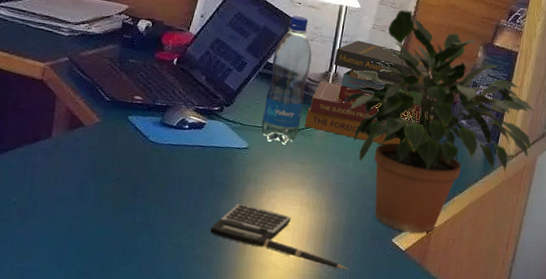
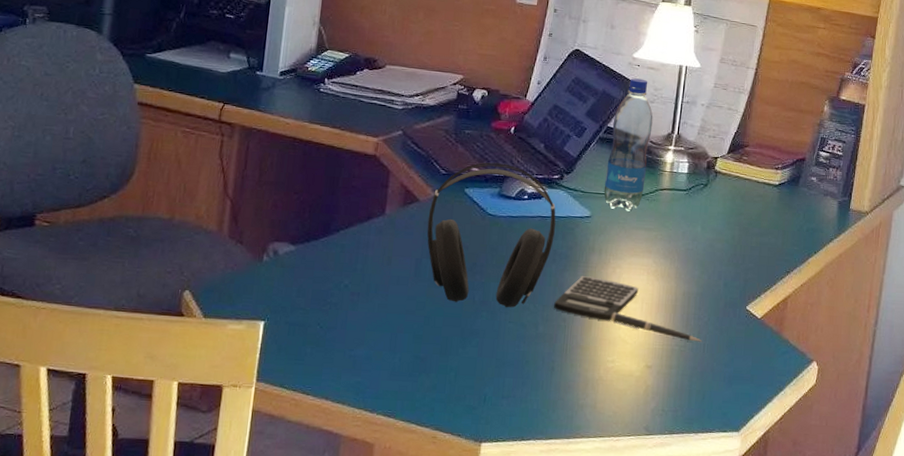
headphones: none [91,91,215,231] -> present [427,162,556,308]
books: present [305,40,435,145] -> none [649,100,783,207]
potted plant: present [343,10,535,233] -> none [688,67,887,299]

